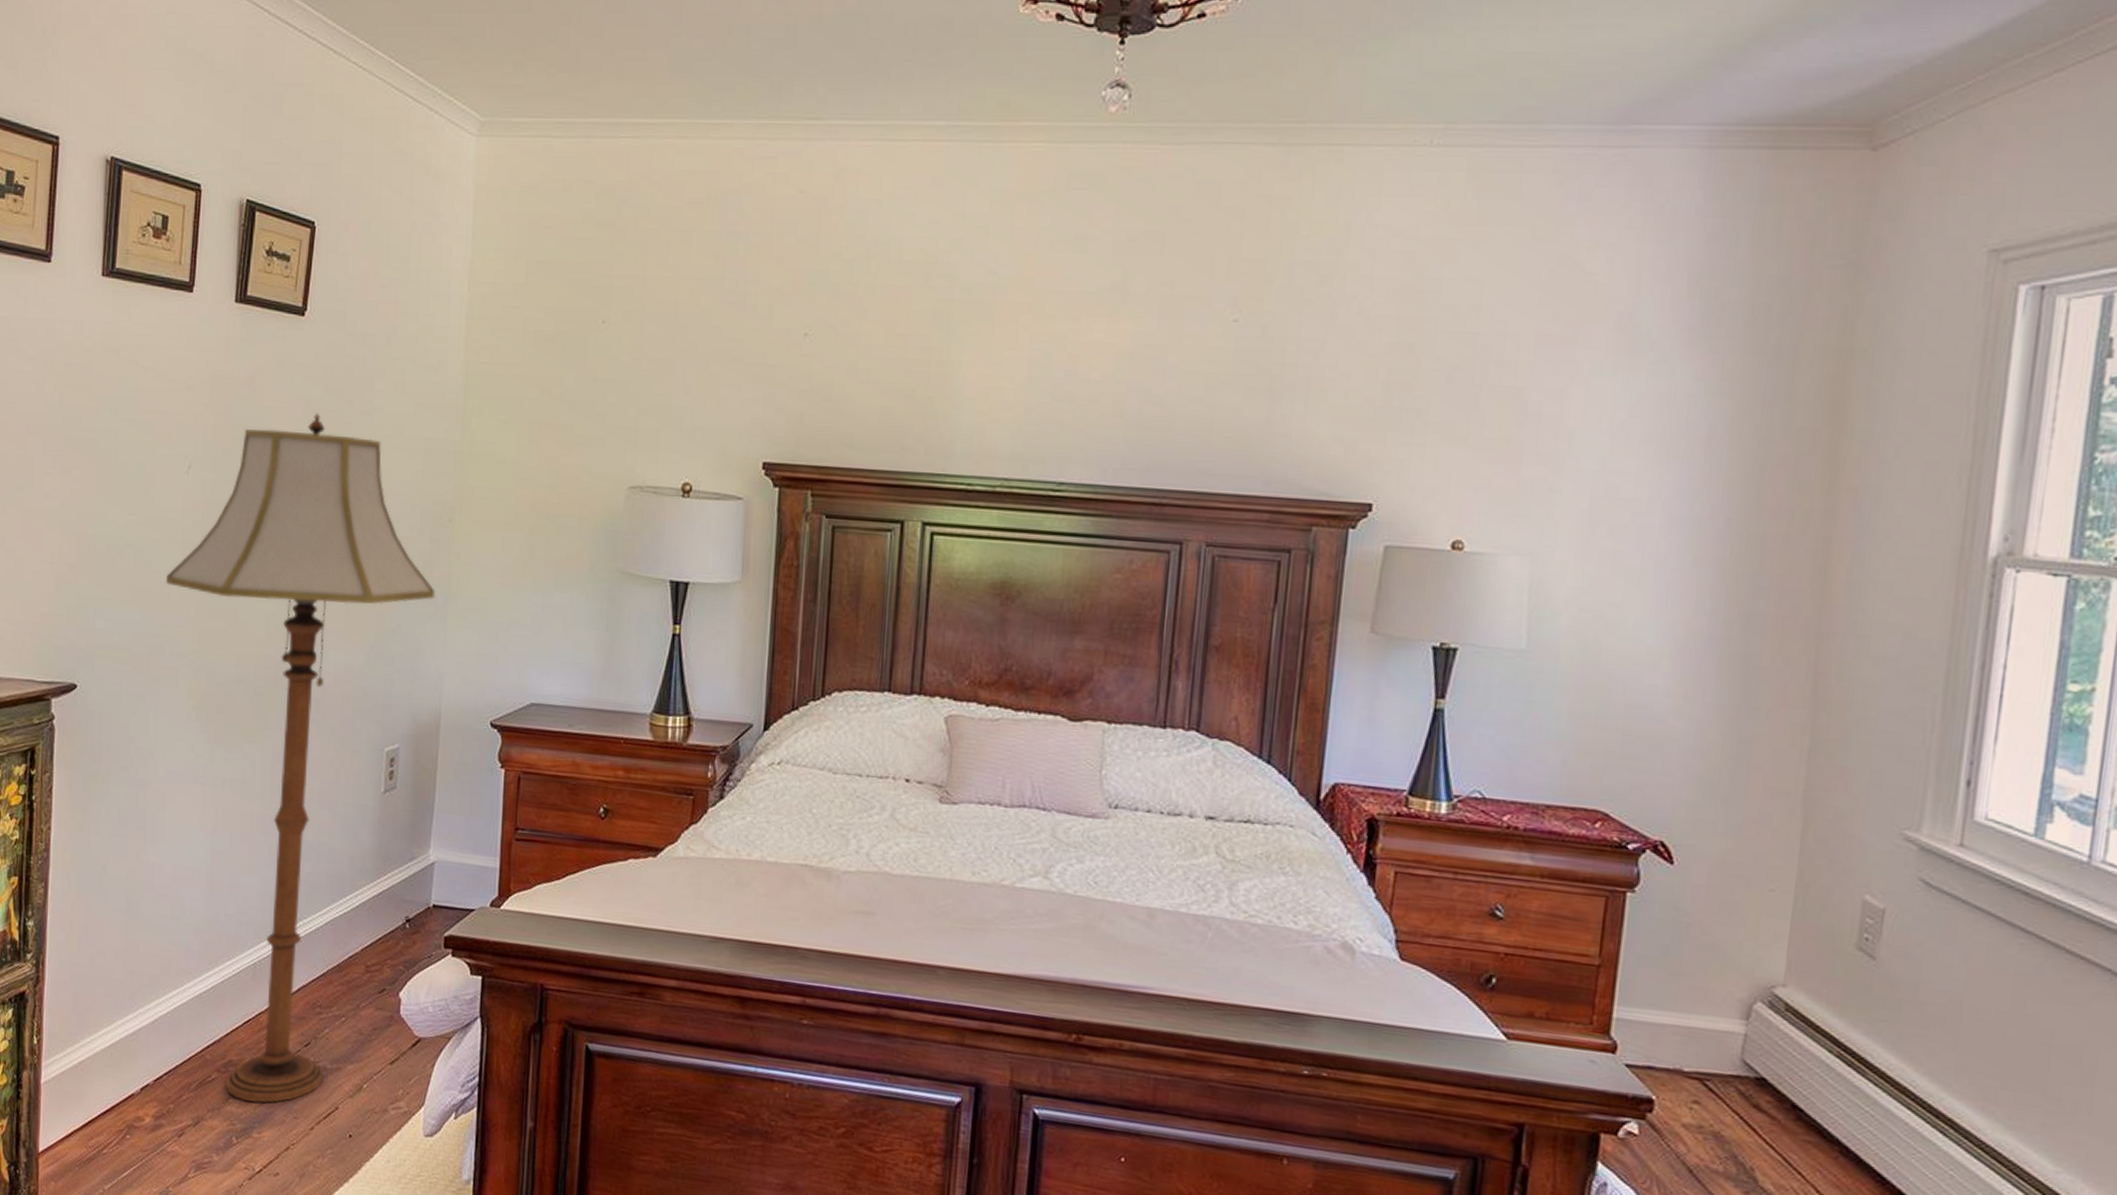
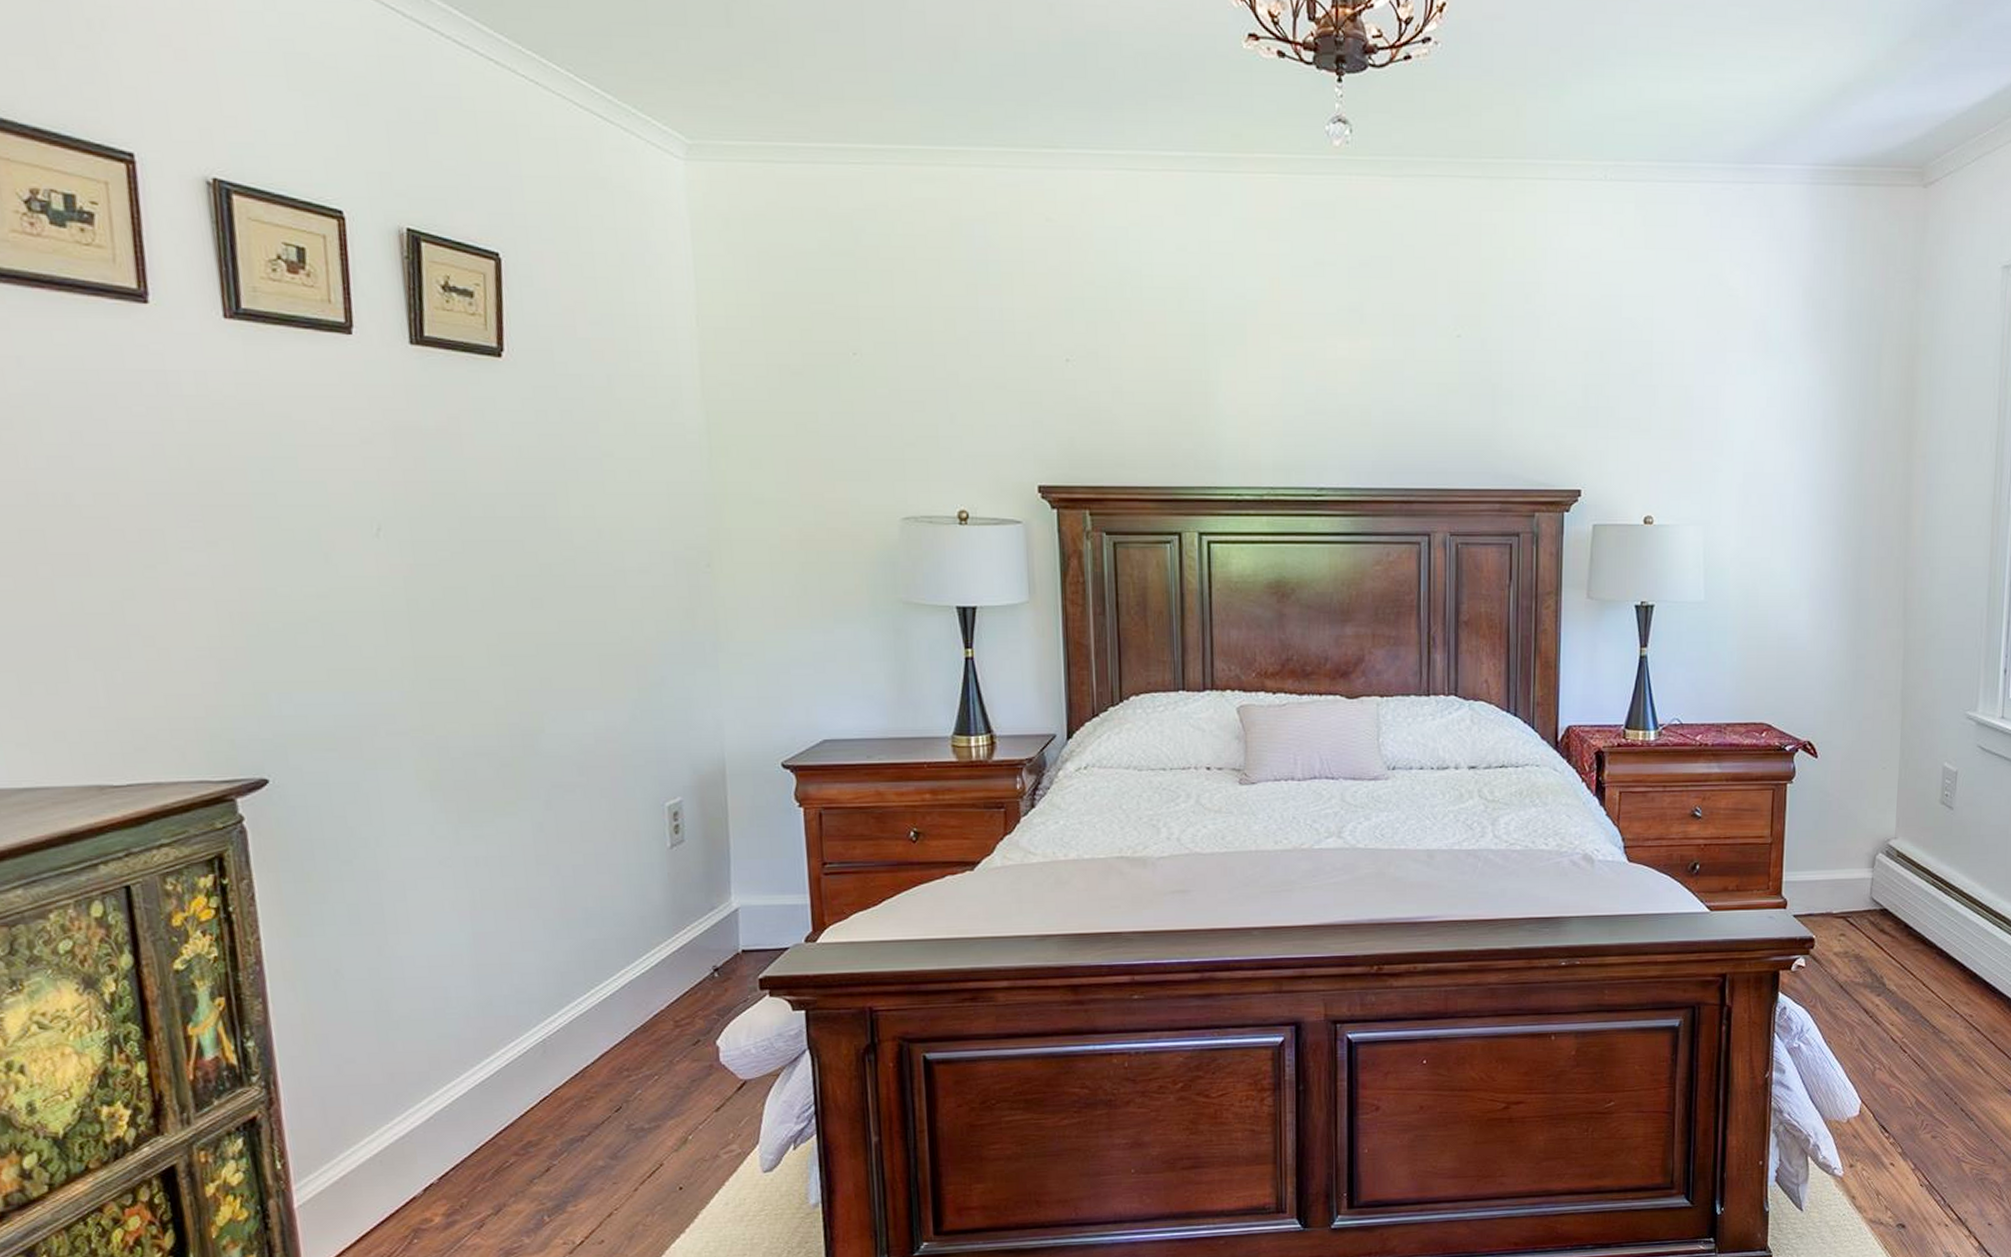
floor lamp: present [165,413,435,1104] -> none [367,462,702,1179]

